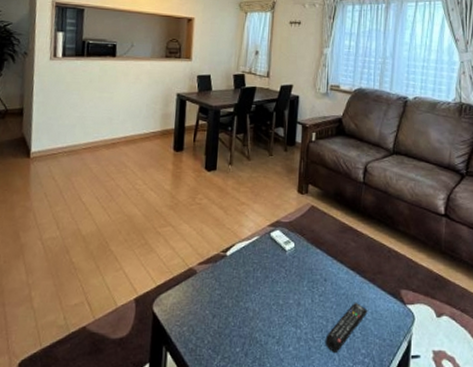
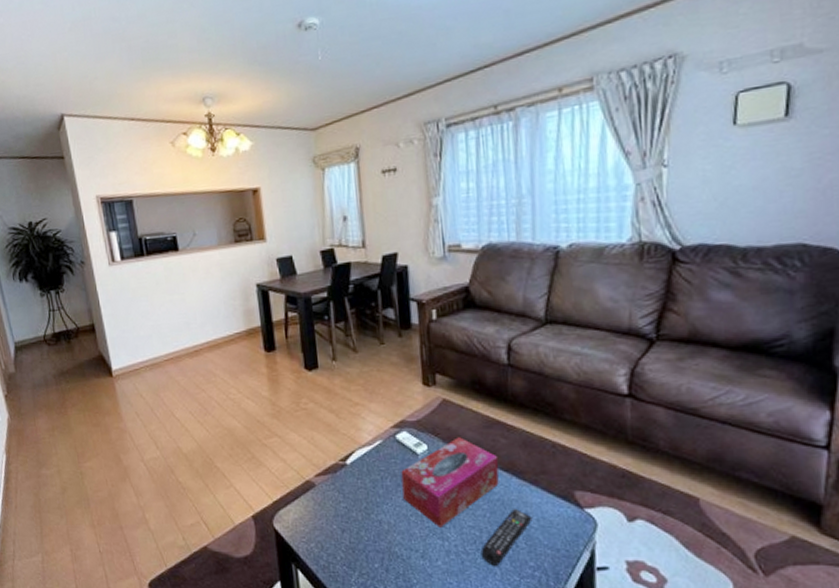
tissue box: none [269,238,348,316] -> present [401,437,499,528]

